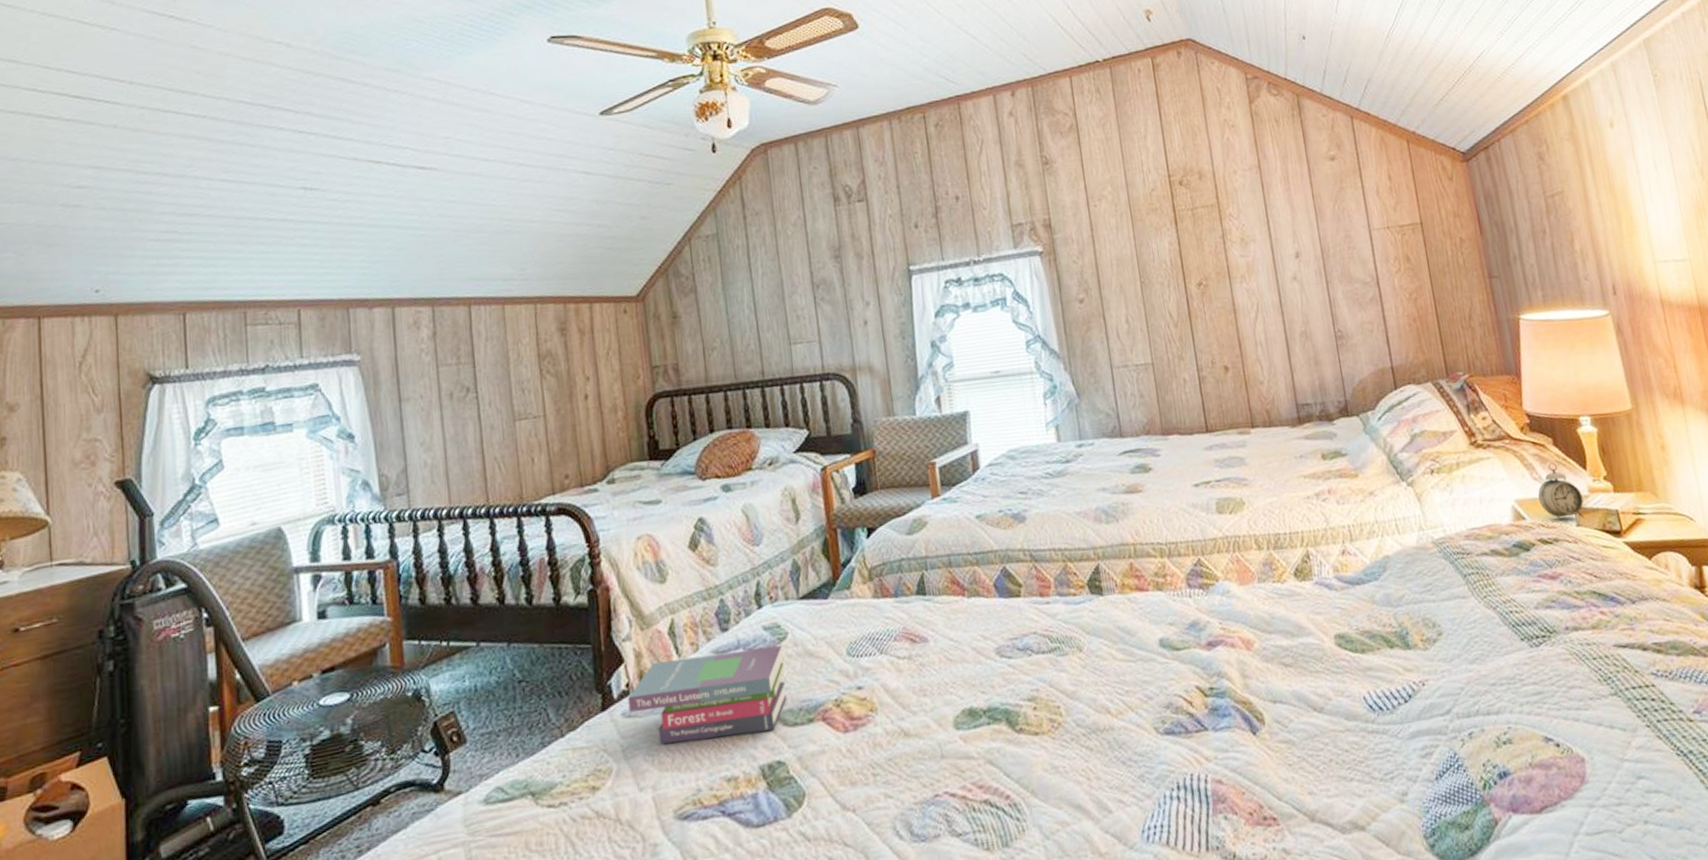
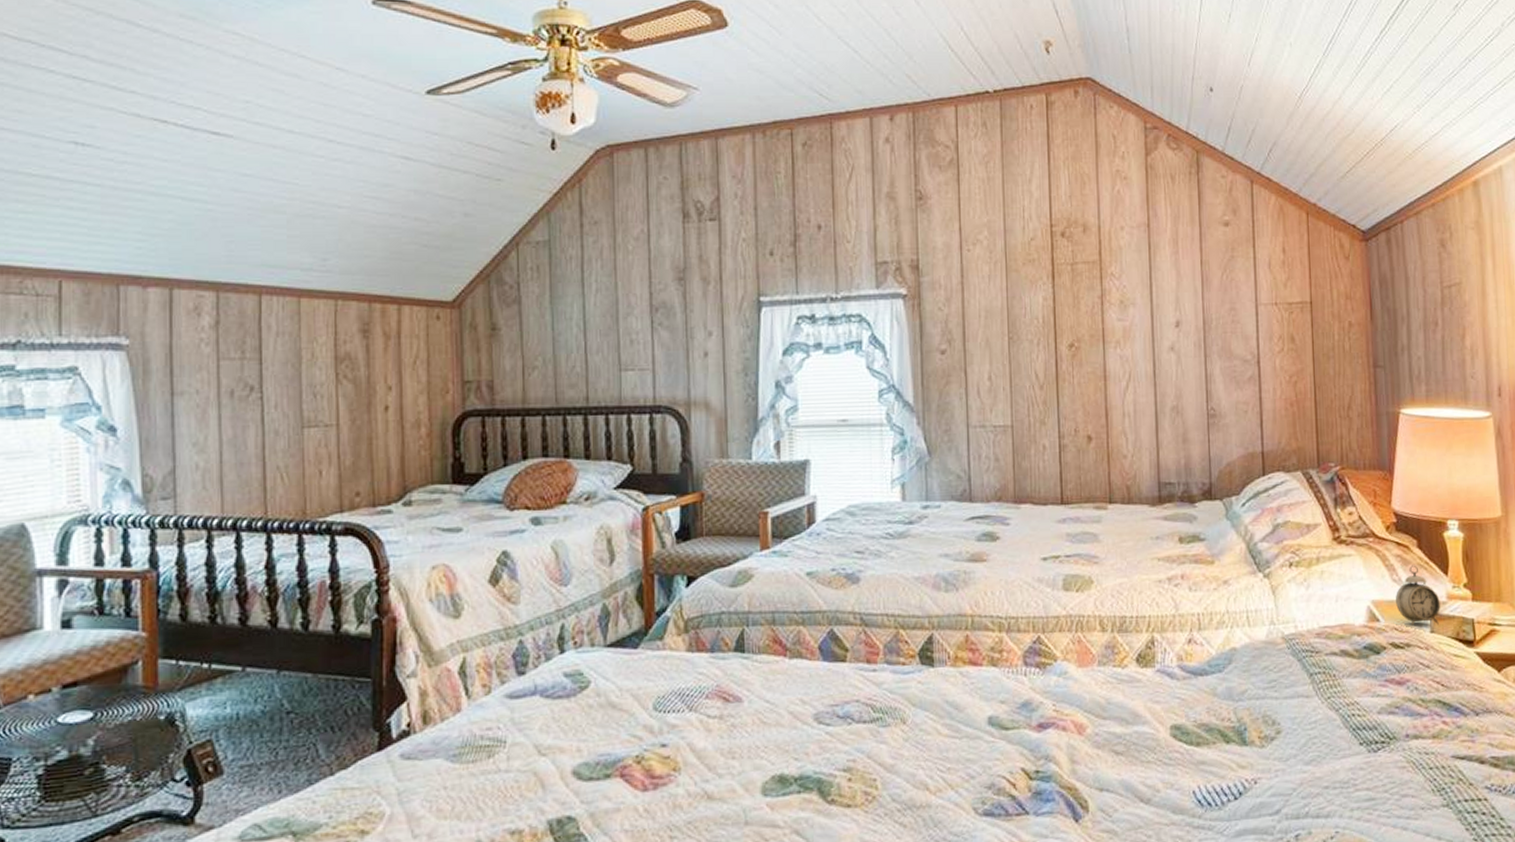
books: present [628,646,787,745] -> none [408,695,585,791]

